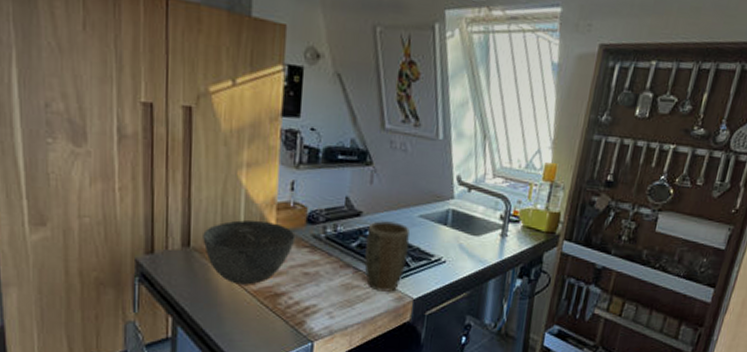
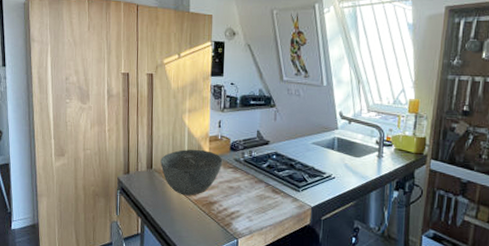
plant pot: present [364,221,410,292] -> none [272,147,305,201]

